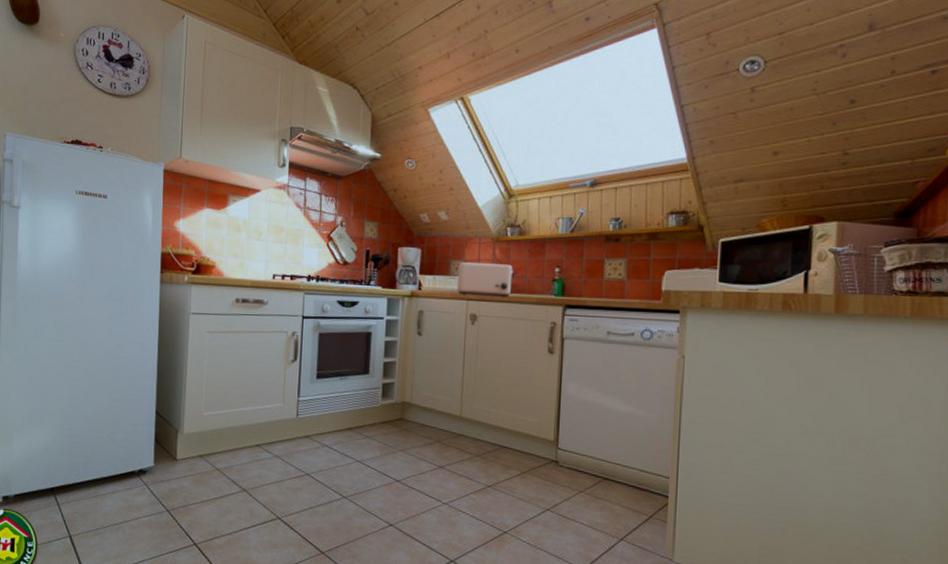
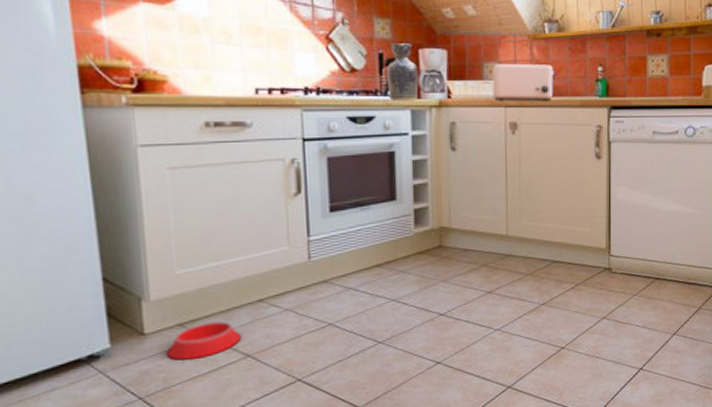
pet bowl: none [189,457,242,486] -> present [167,321,242,360]
ceramic jug: none [370,242,396,291] -> present [386,43,419,101]

